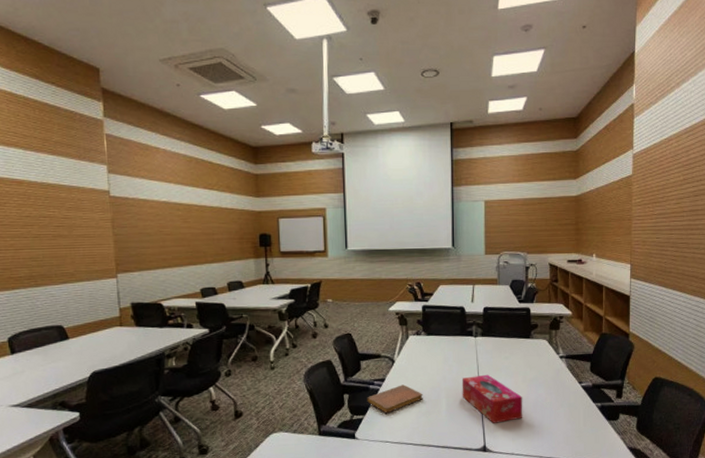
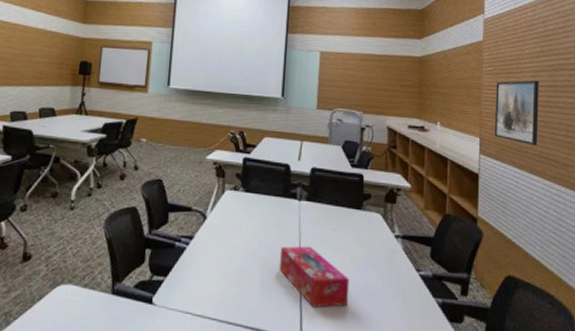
notebook: present [367,384,423,414] -> none [170,246,235,279]
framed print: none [644,206,682,266] -> present [495,80,539,146]

